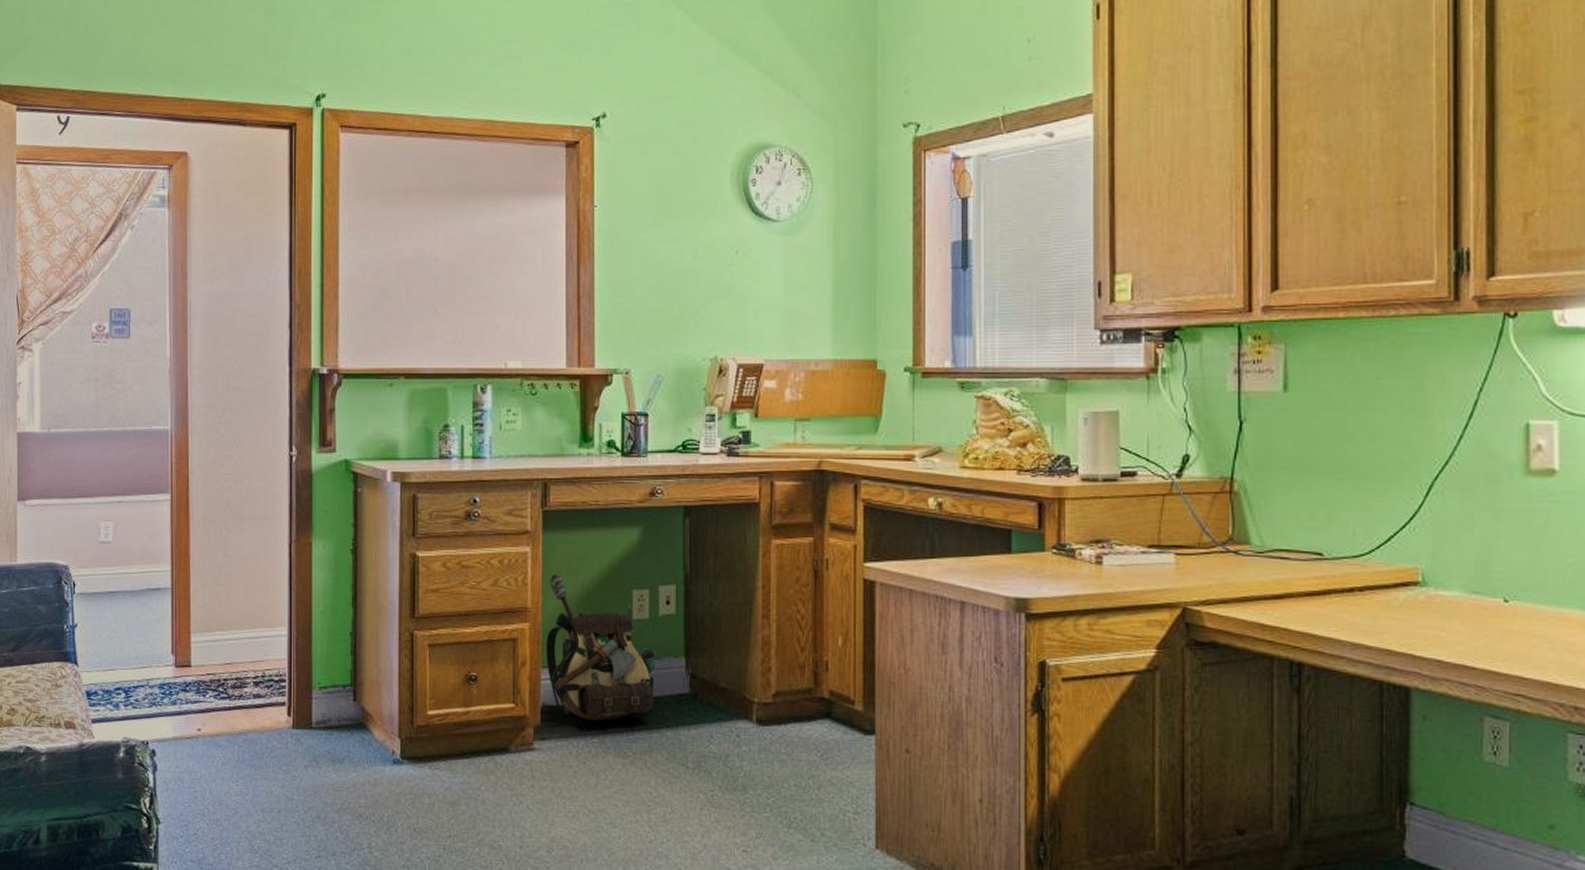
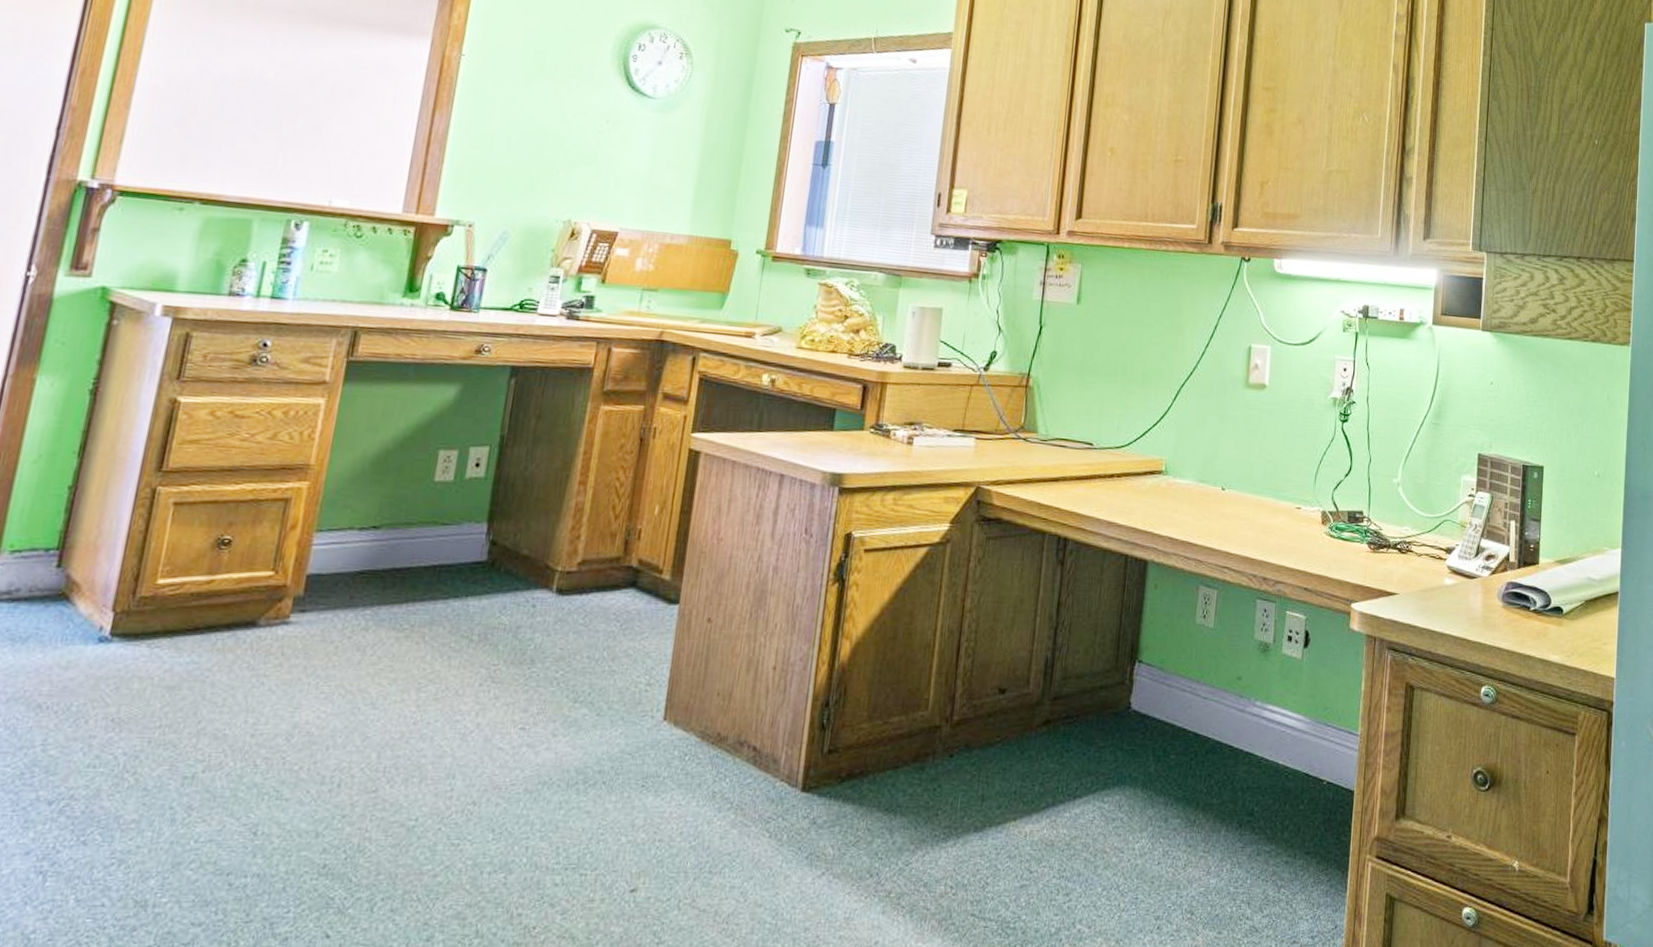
backpack: present [546,575,656,720] -> none [322,430,455,590]

